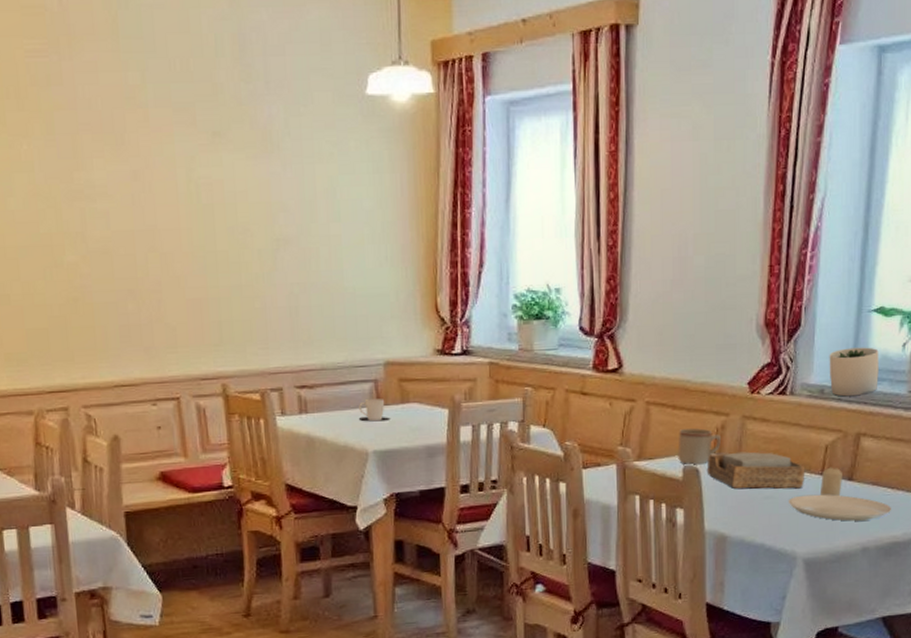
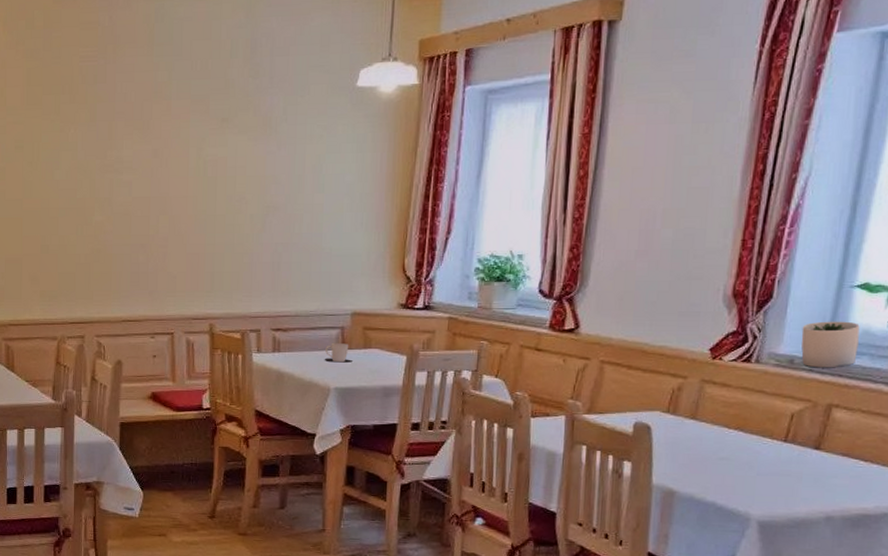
mug: present [678,428,722,465] -> none [629,388,677,423]
napkin holder: present [706,451,805,490] -> none [658,413,767,453]
plate: present [789,494,892,521] -> none [746,459,864,490]
candle: present [819,467,842,497] -> none [781,435,809,465]

